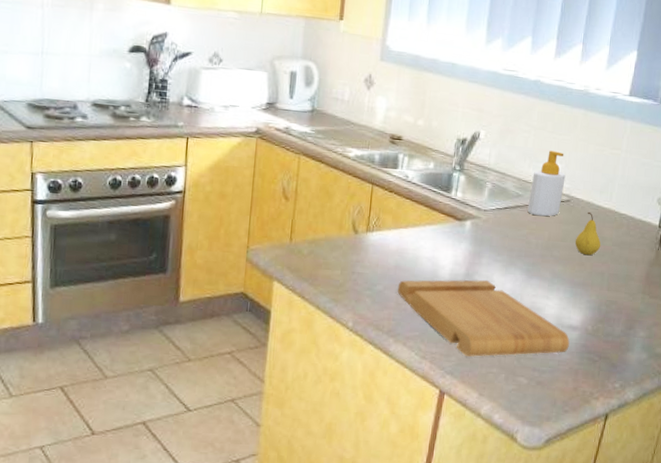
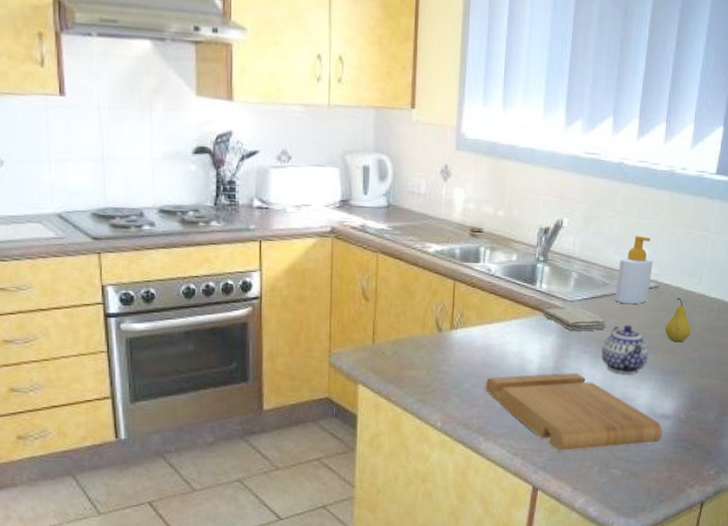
washcloth: none [457,216,518,240] -> present [543,307,607,332]
teapot: none [512,235,559,284] -> present [601,324,649,374]

